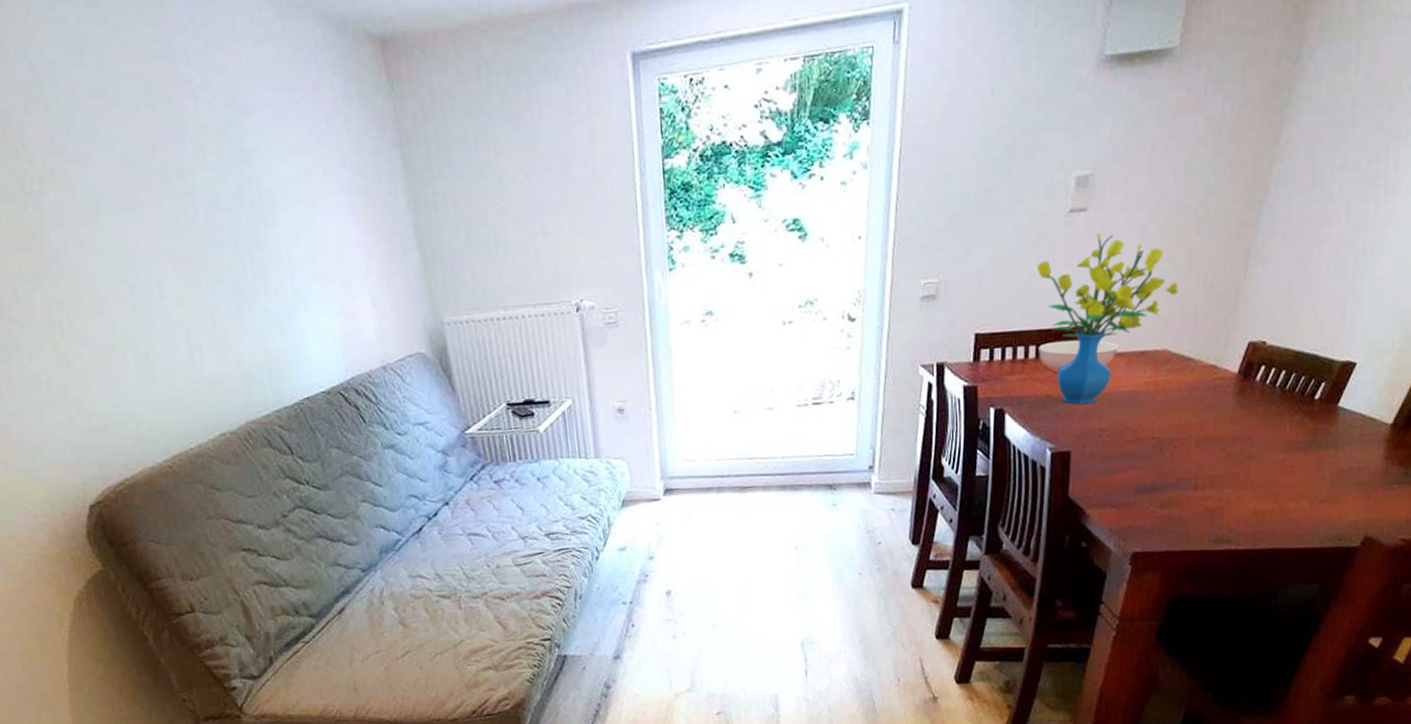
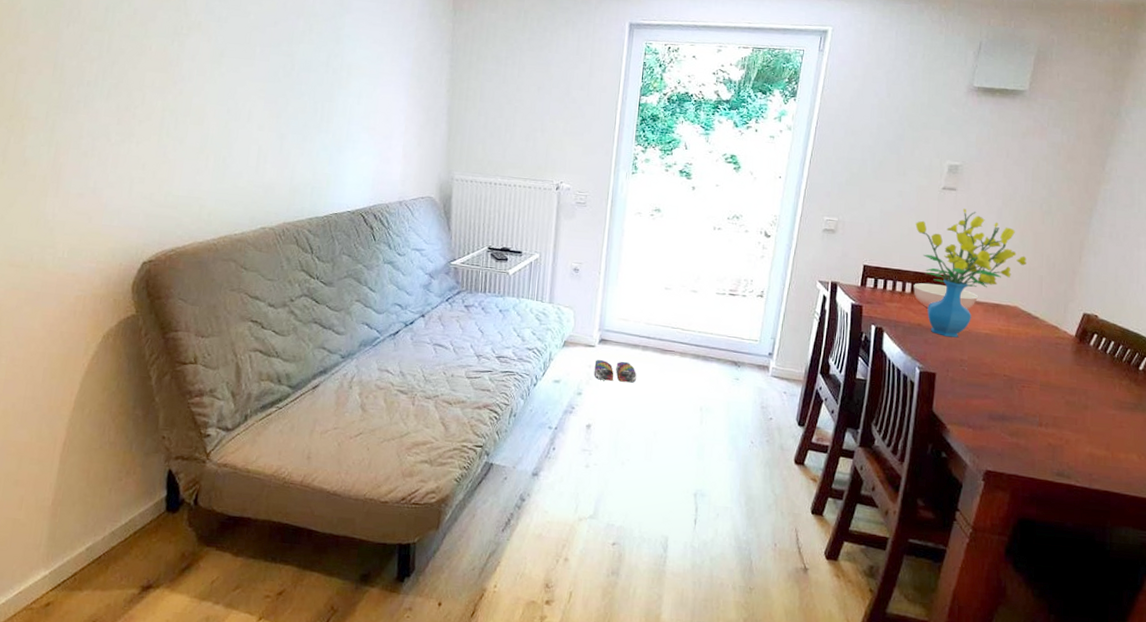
slippers: none [663,510,715,538] -> present [594,360,636,383]

